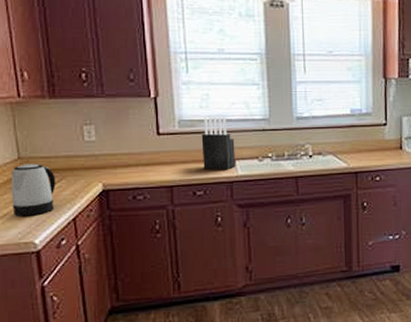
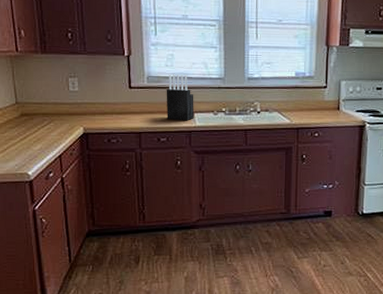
kettle: present [11,163,56,216] -> none [10,108,46,152]

